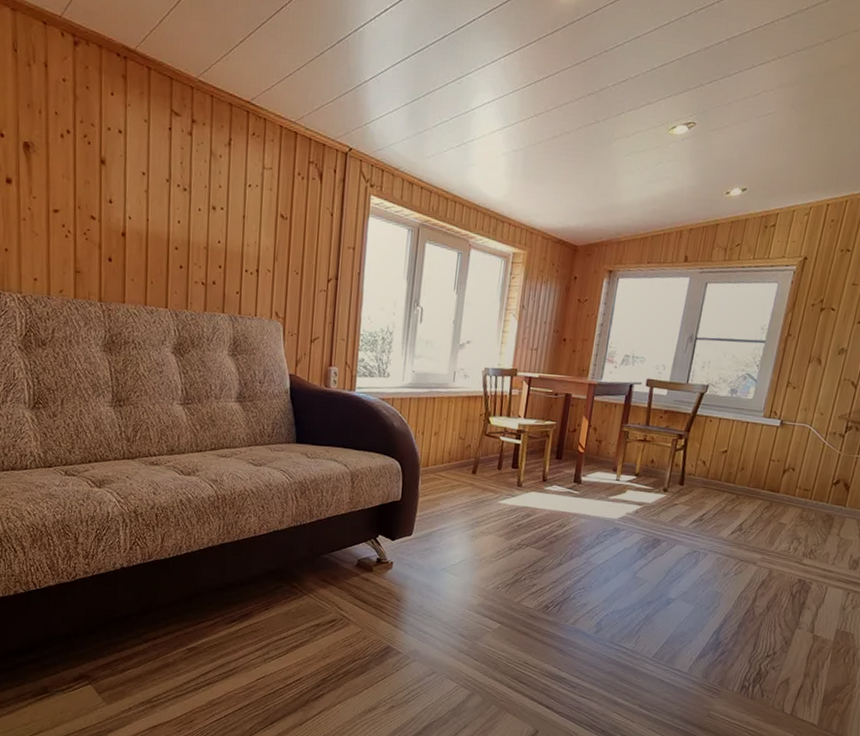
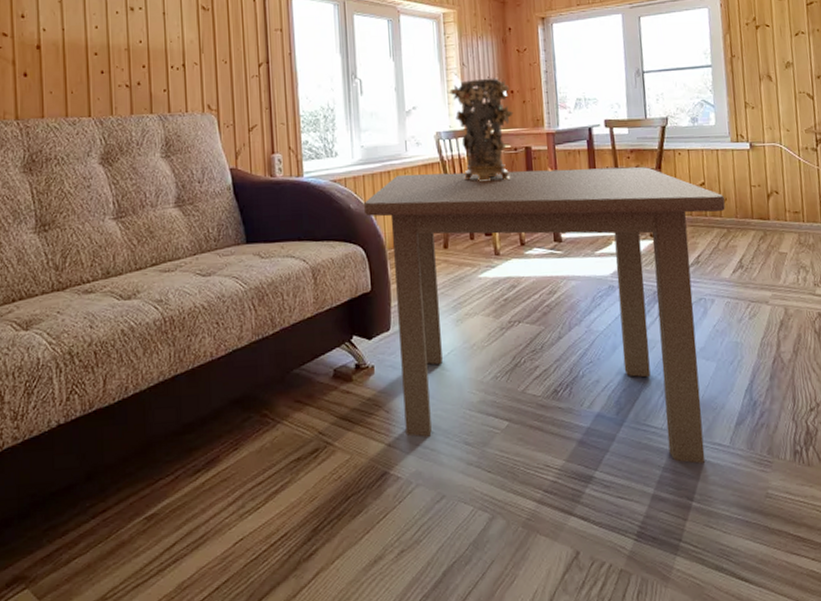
coffee table: none [405,402,742,682] -> present [363,167,725,464]
decorative vase: none [503,322,563,421] -> present [449,78,513,181]

